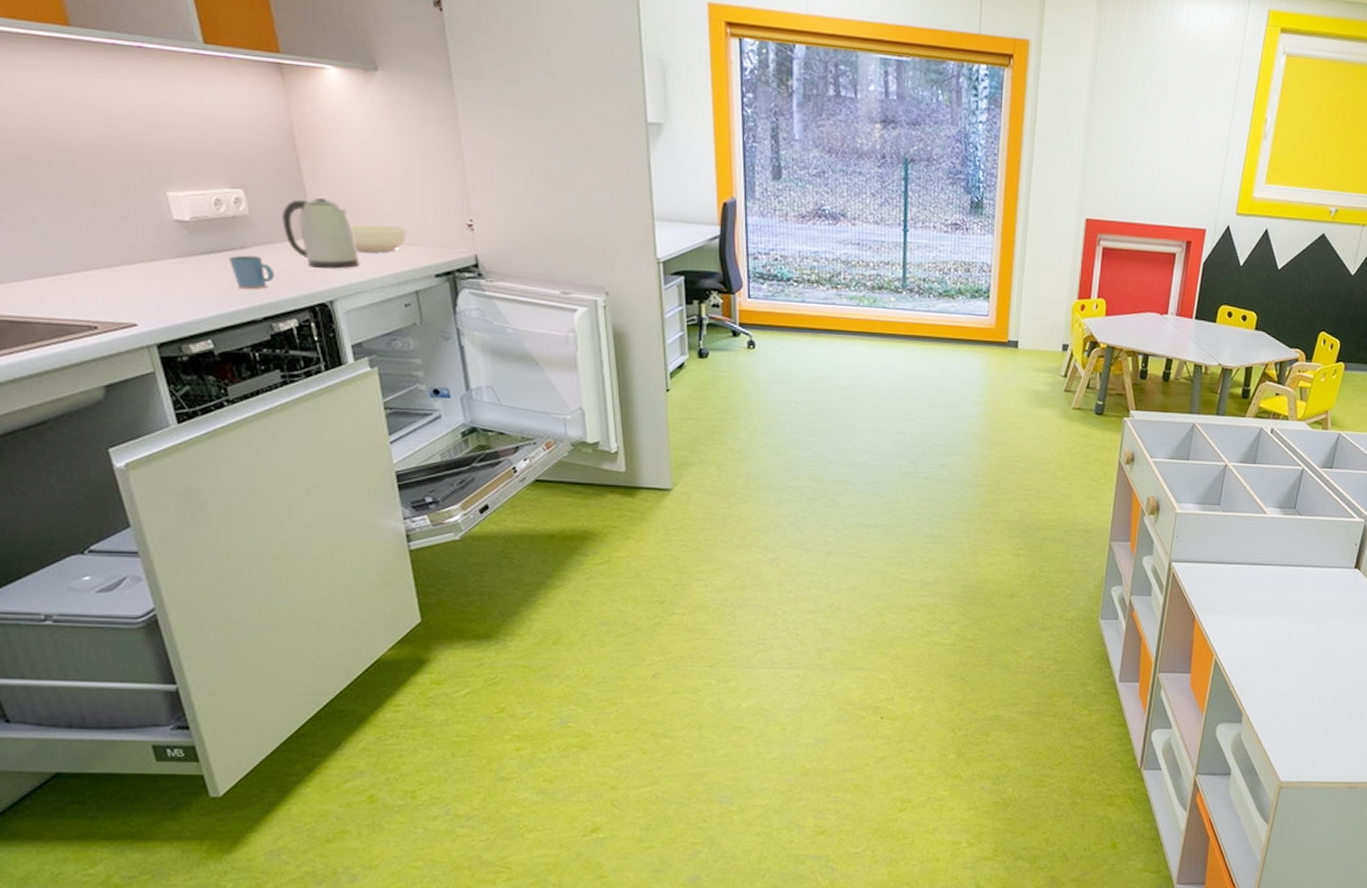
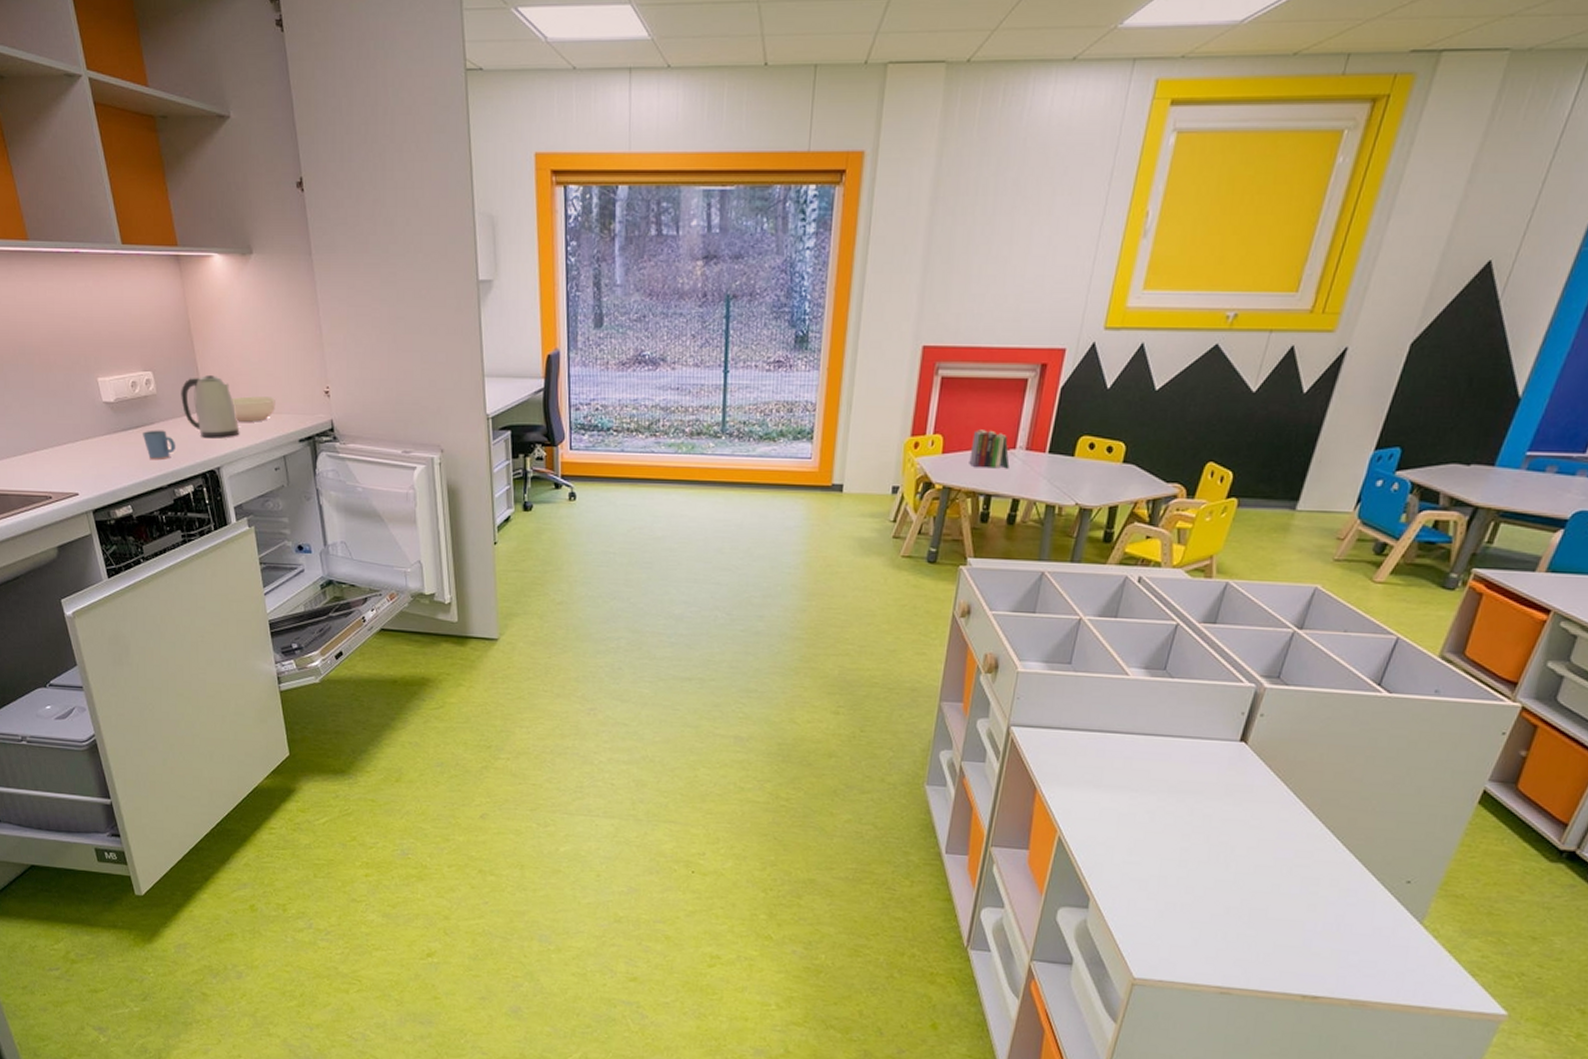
books: none [1129,296,1163,332] -> present [969,429,1010,469]

